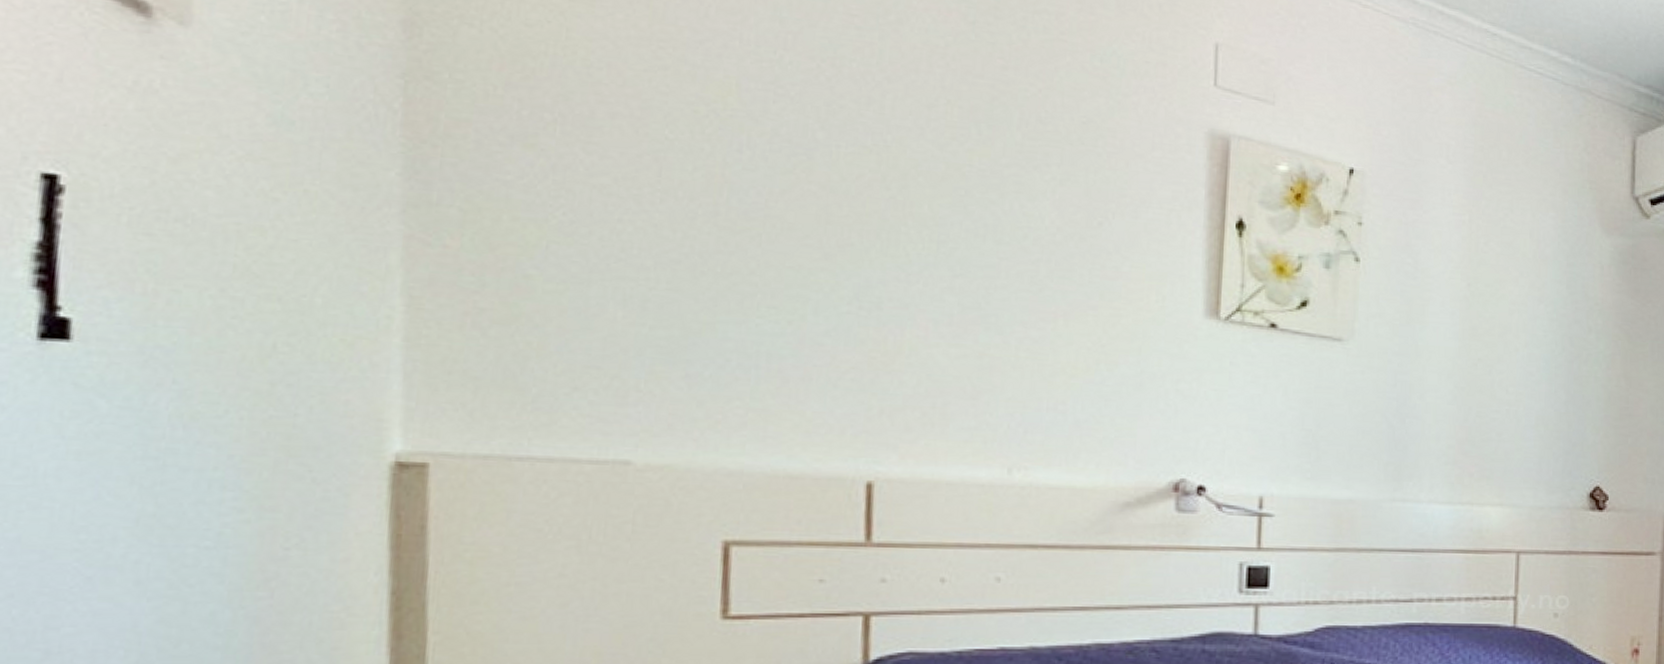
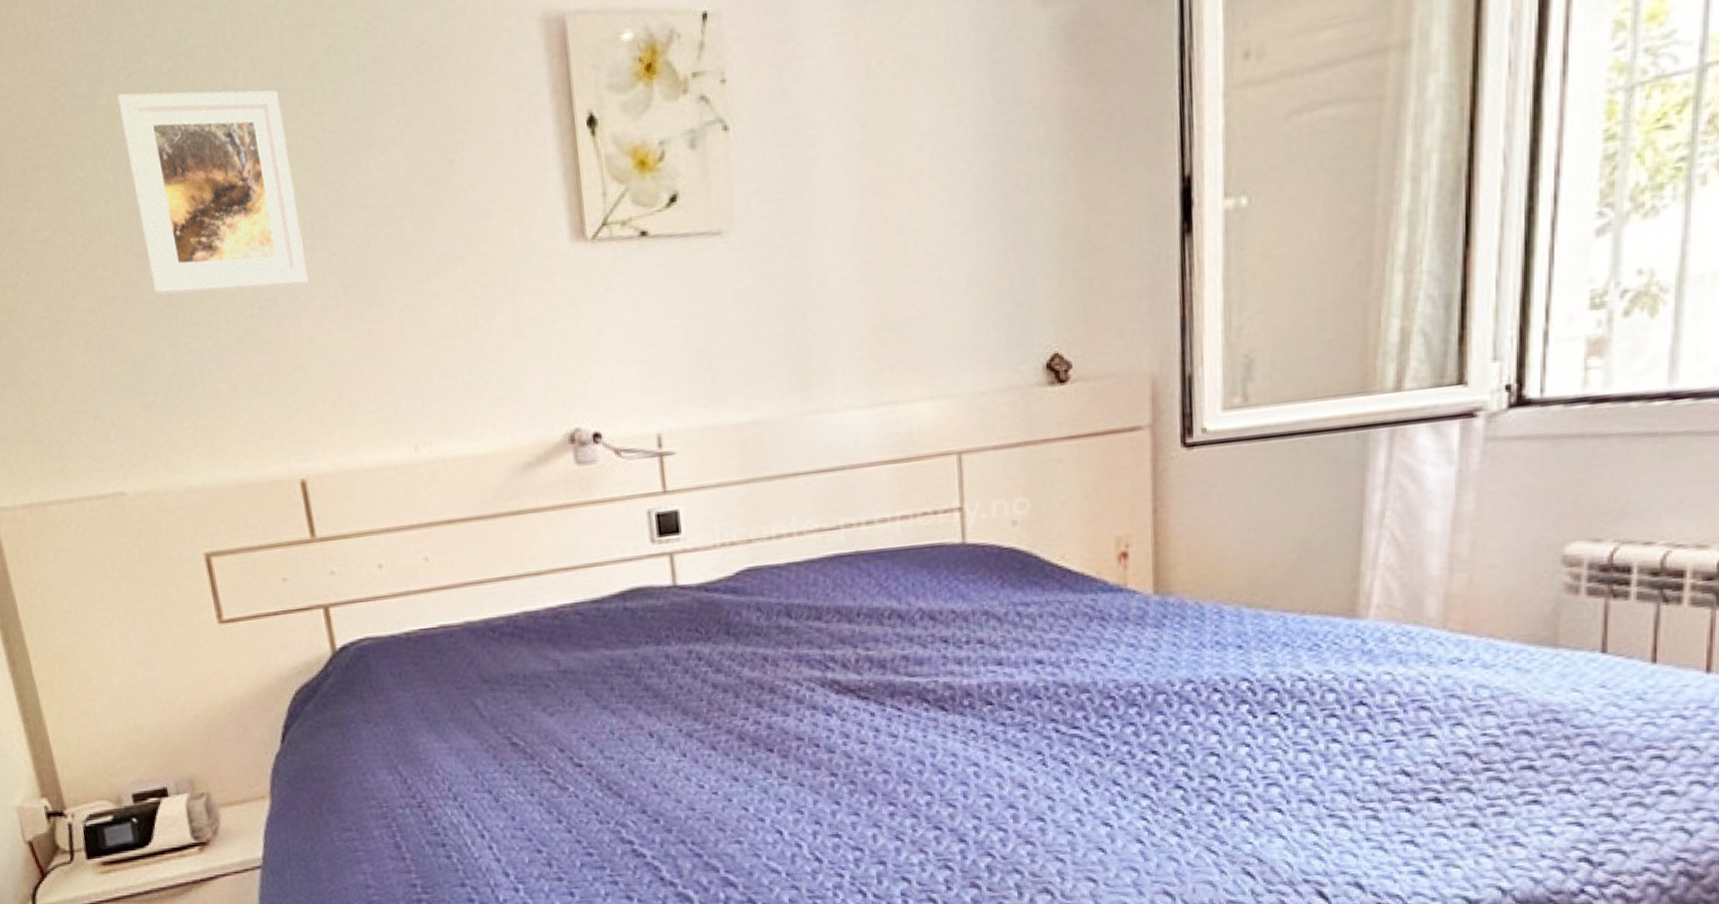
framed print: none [731,74,929,297] -> present [117,90,309,295]

